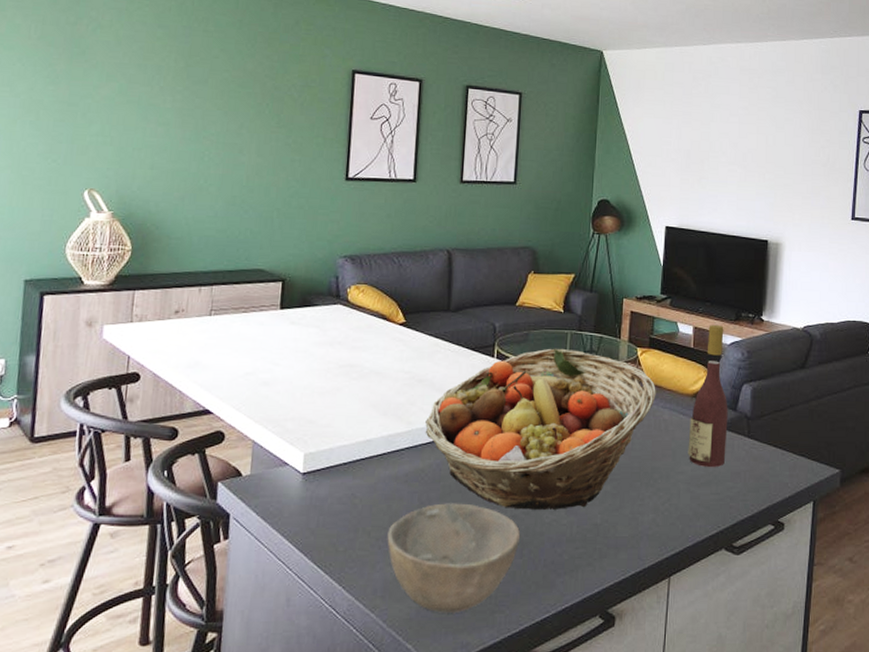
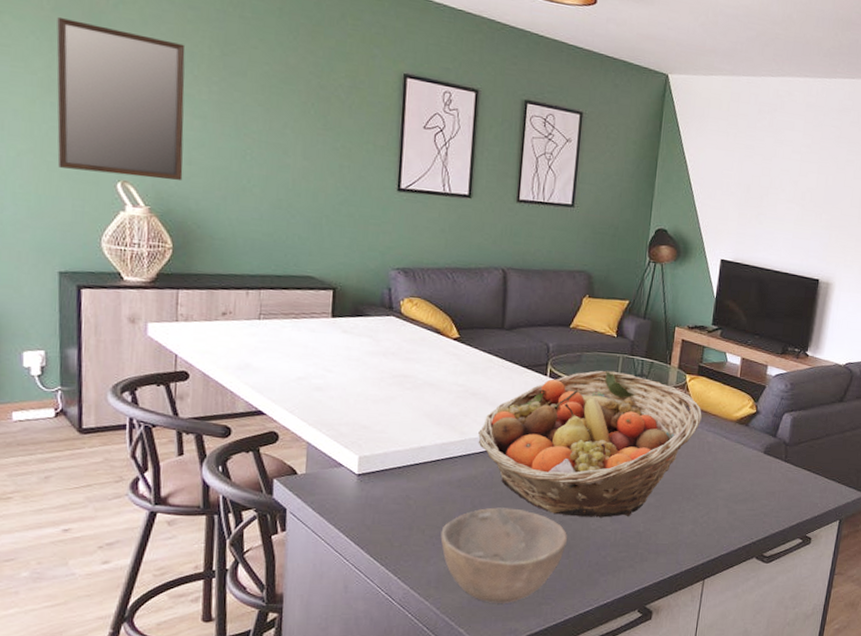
home mirror: none [32,45,154,185] -> present [56,18,185,181]
wine bottle: present [688,324,728,467] -> none [728,356,771,486]

